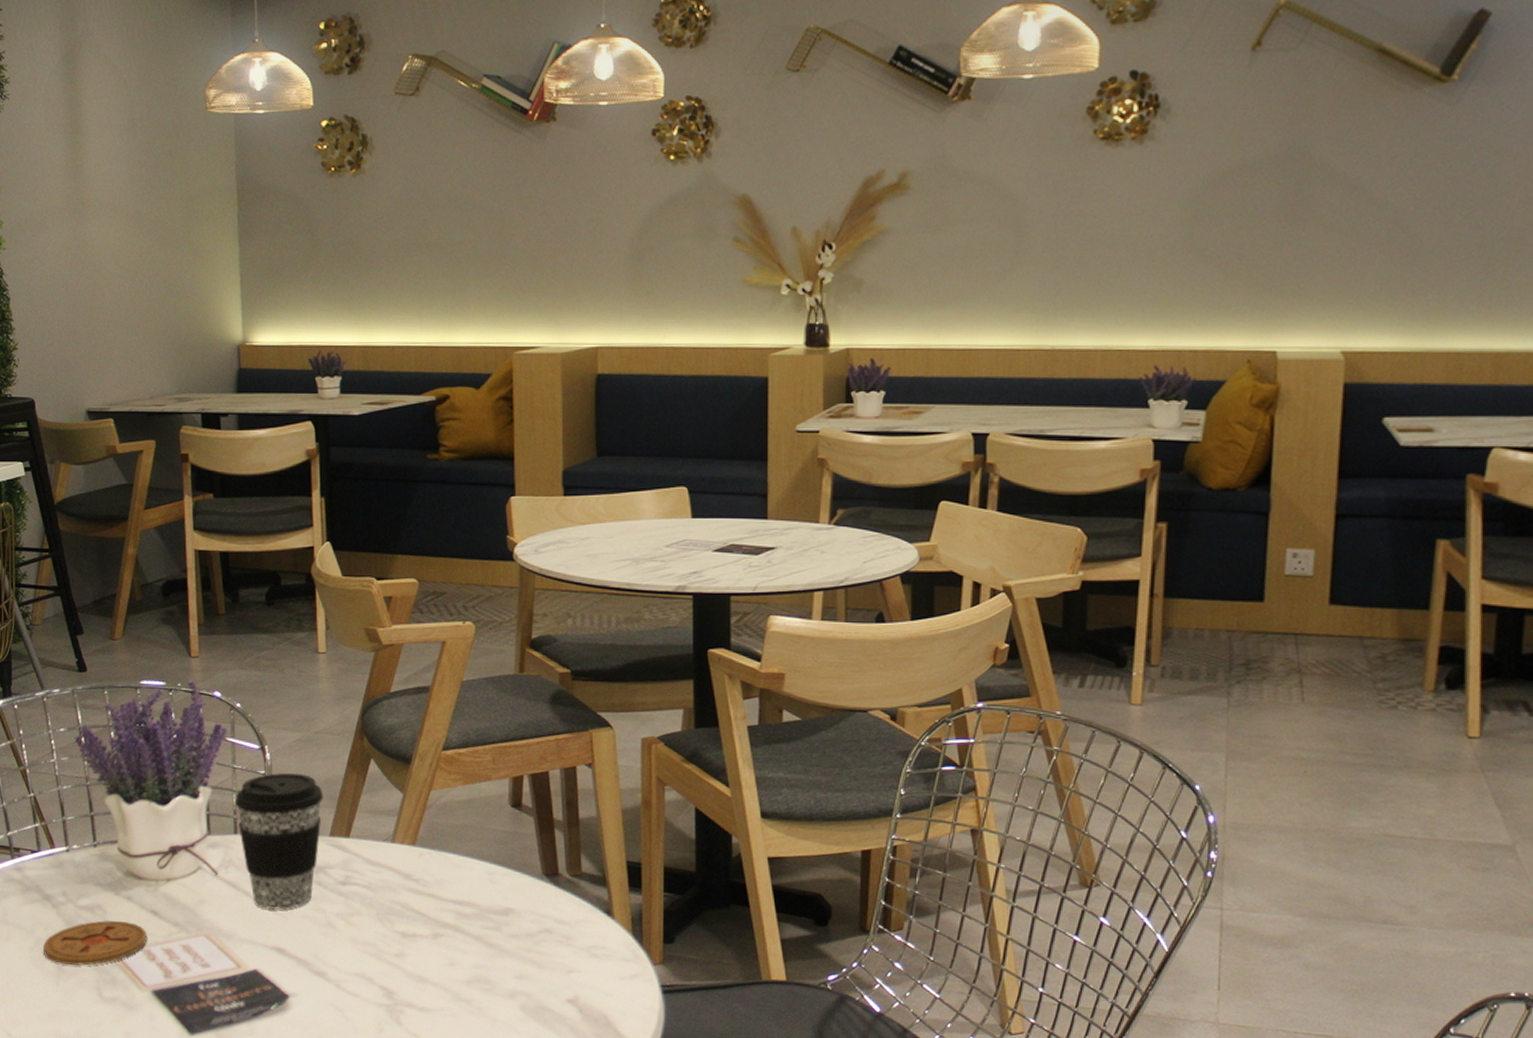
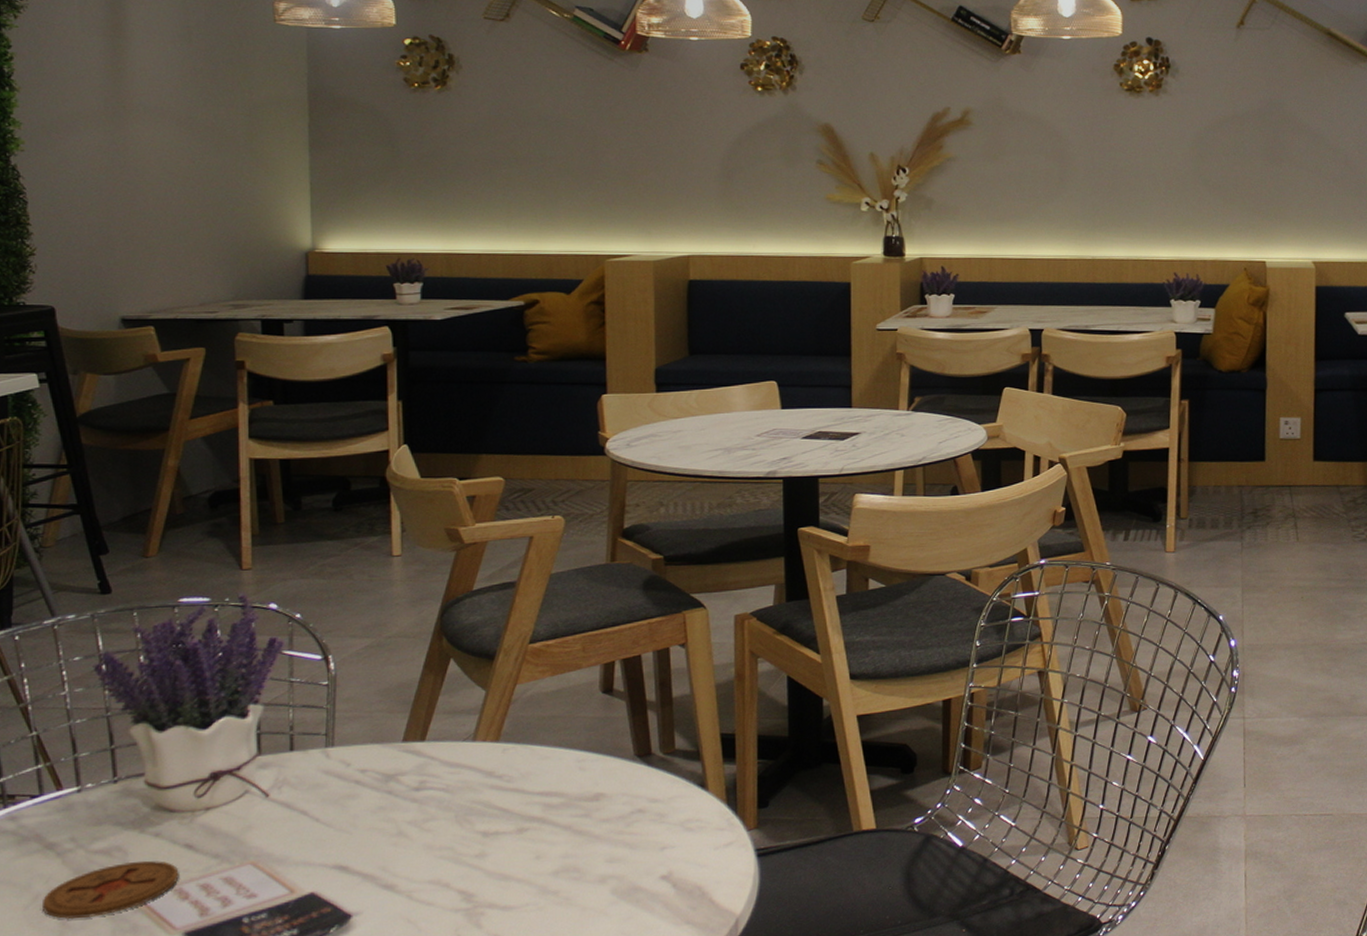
coffee cup: present [235,772,324,911] -> none [292,680,396,827]

